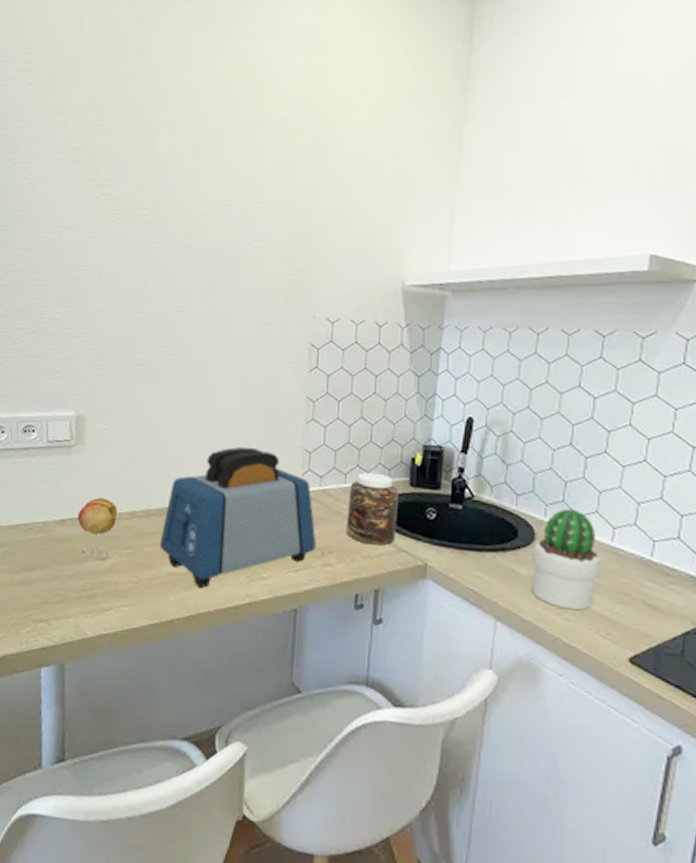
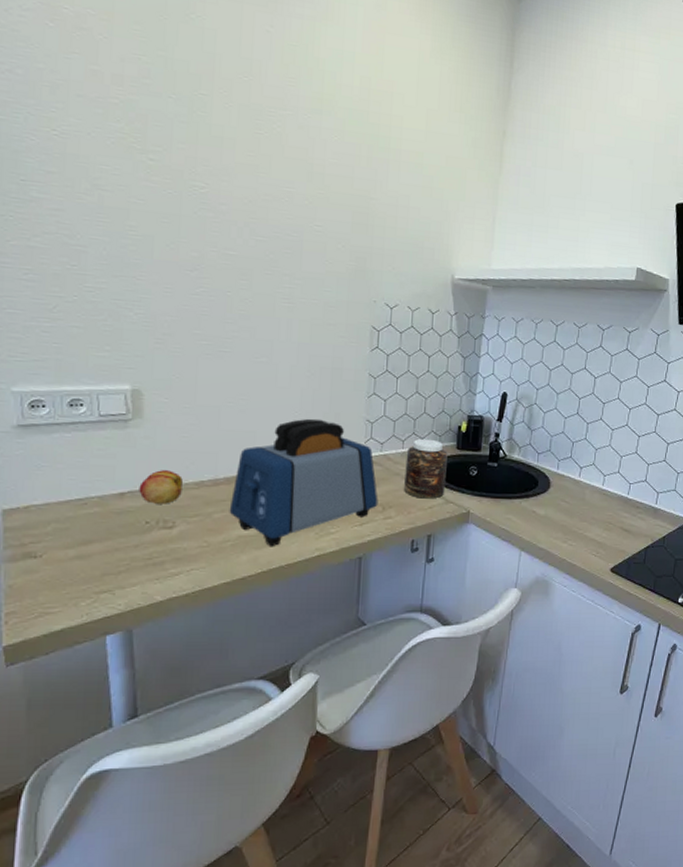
potted cactus: present [532,508,602,611] -> none [547,462,595,538]

